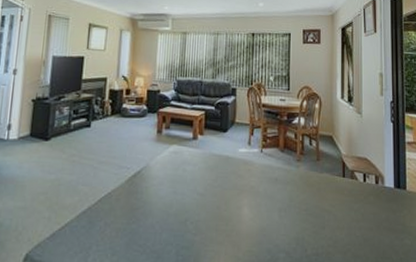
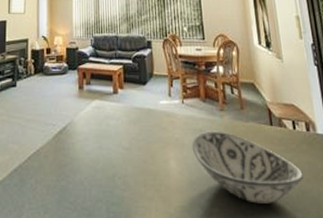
decorative bowl: none [266,180,368,250] -> present [192,131,304,204]

